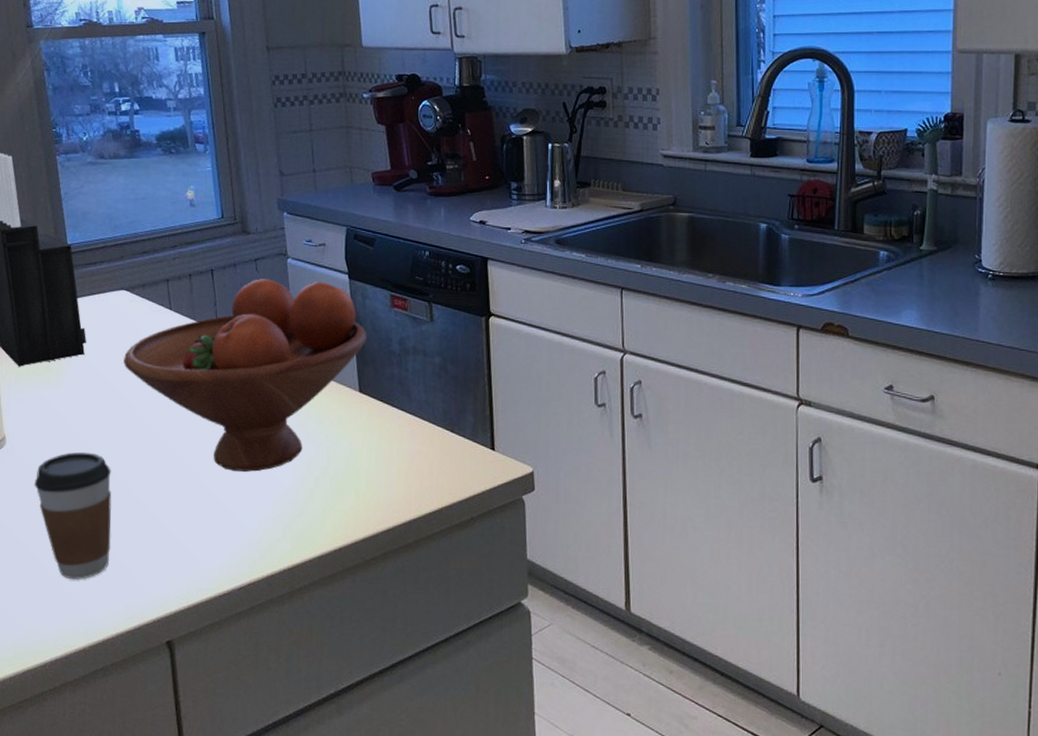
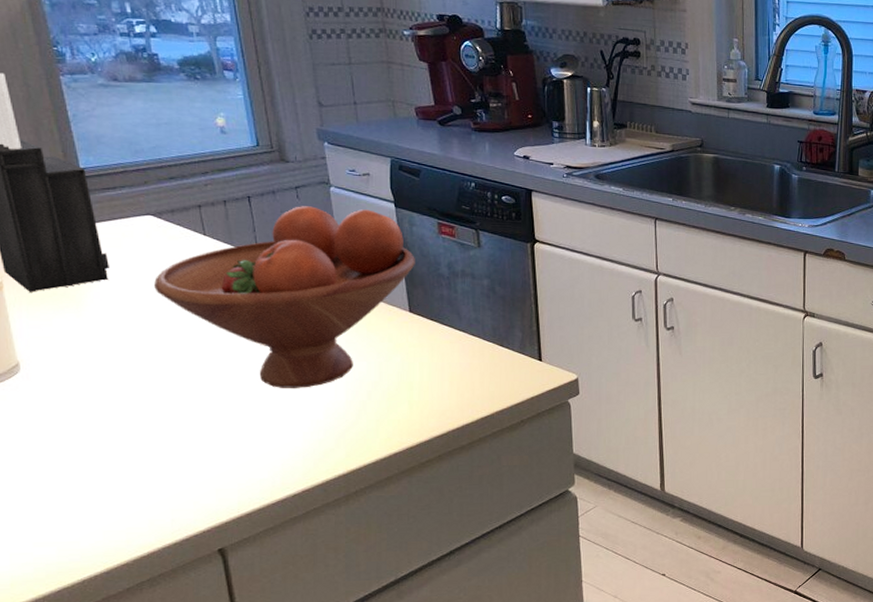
coffee cup: present [34,452,112,579] -> none [57,375,151,498]

